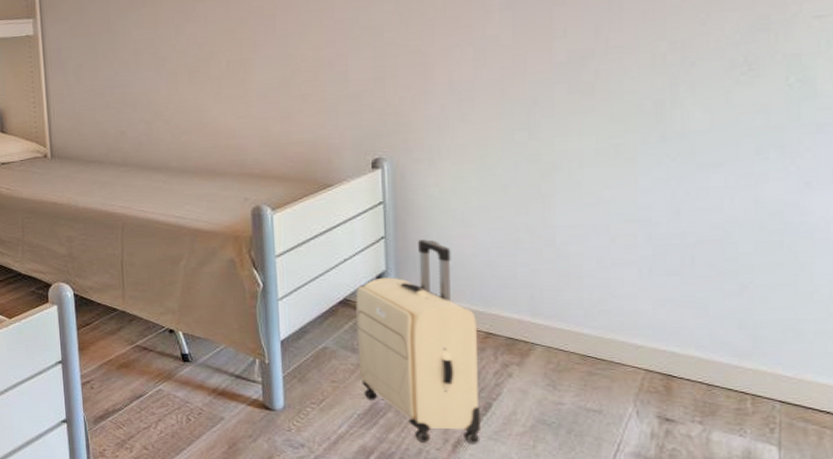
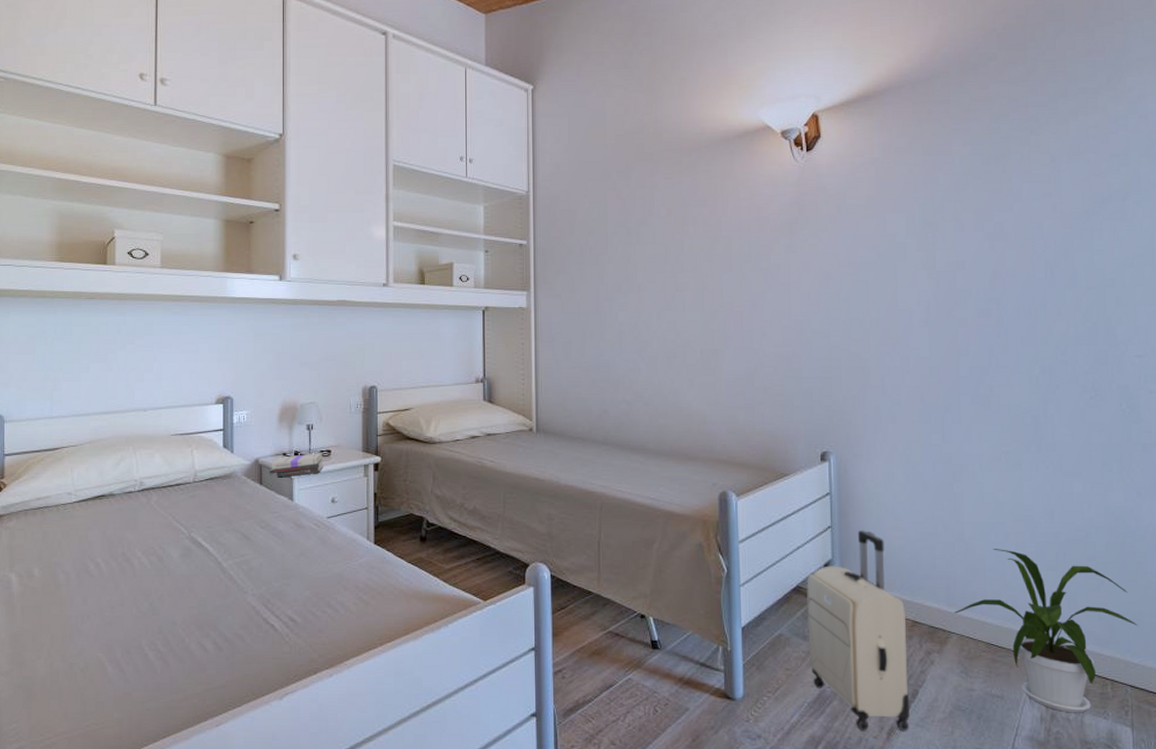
house plant: none [539,253,796,430] -> present [954,549,1138,713]

